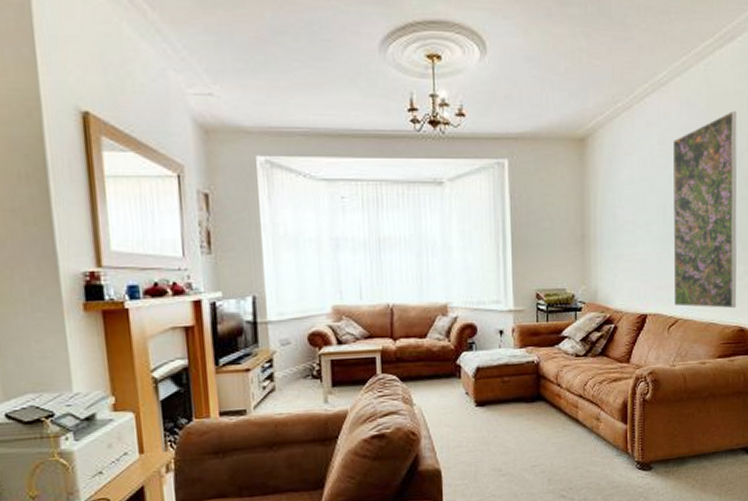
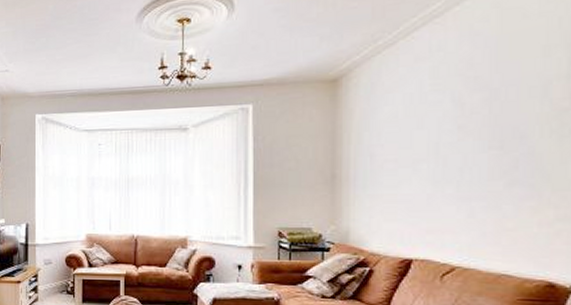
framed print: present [672,110,737,309] -> none [448,33,544,260]

